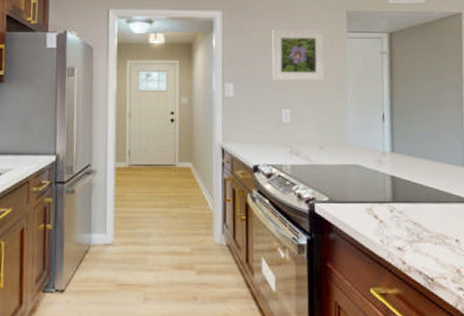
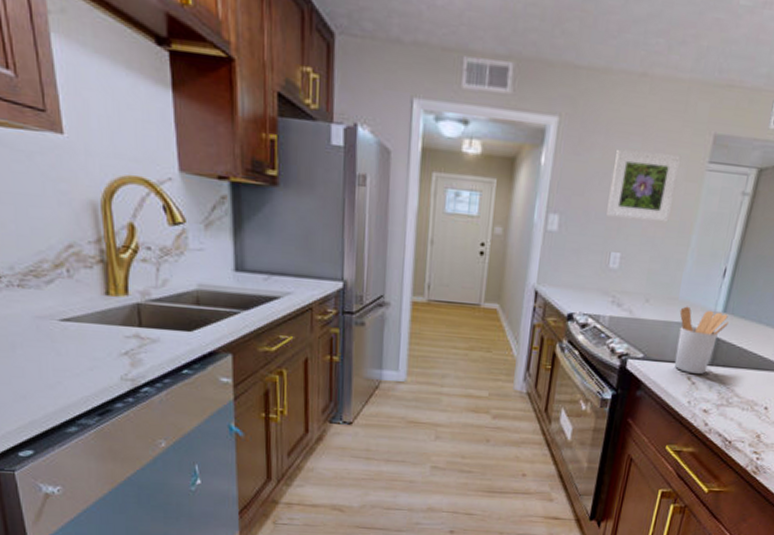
utensil holder: none [352,149,399,212] -> present [674,306,728,374]

